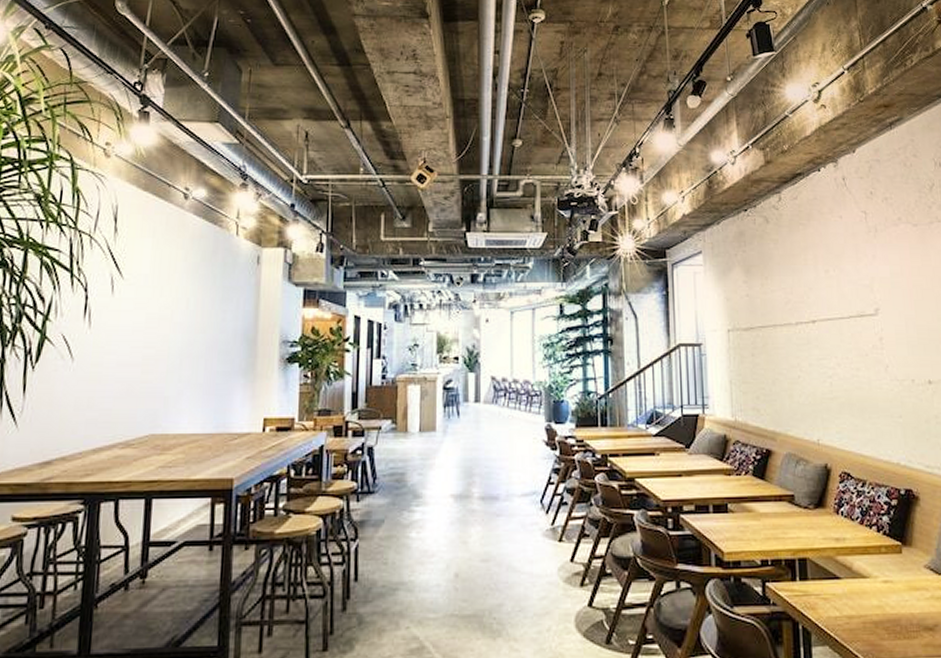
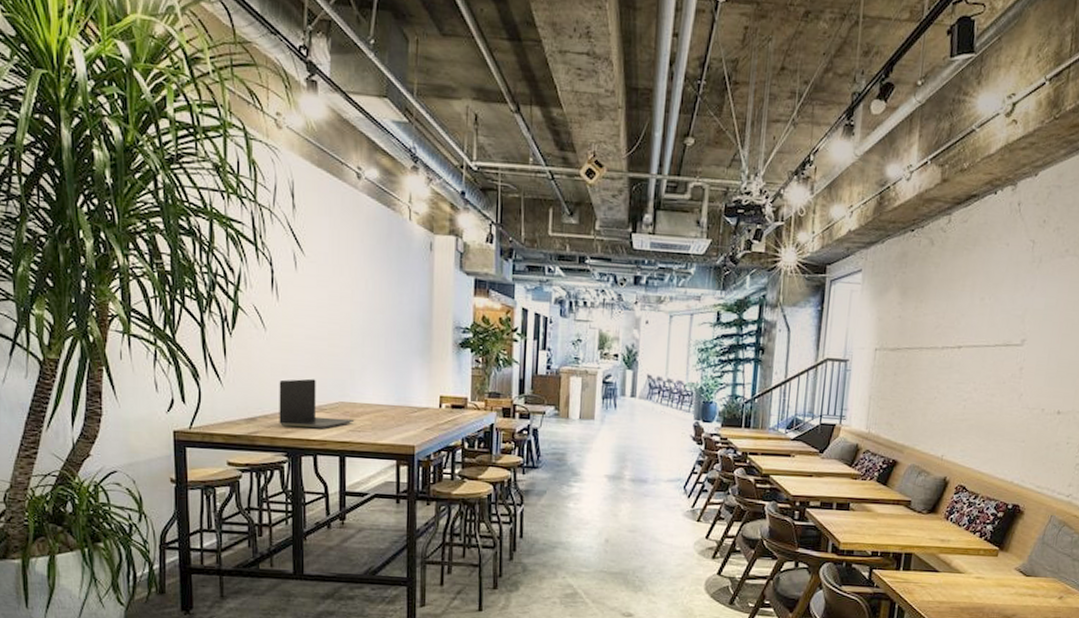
laptop computer: none [78,410,166,469] -> present [279,378,355,429]

